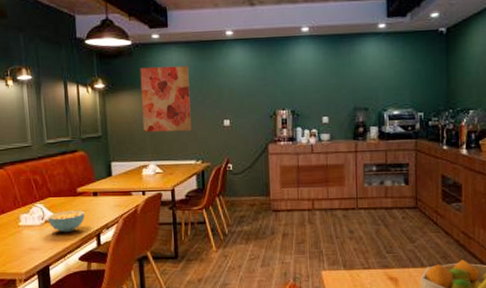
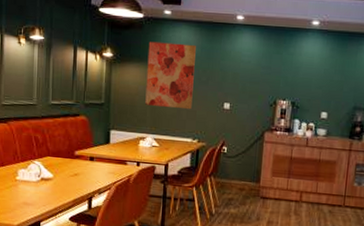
cereal bowl: present [48,210,85,233] -> none [44,171,80,193]

